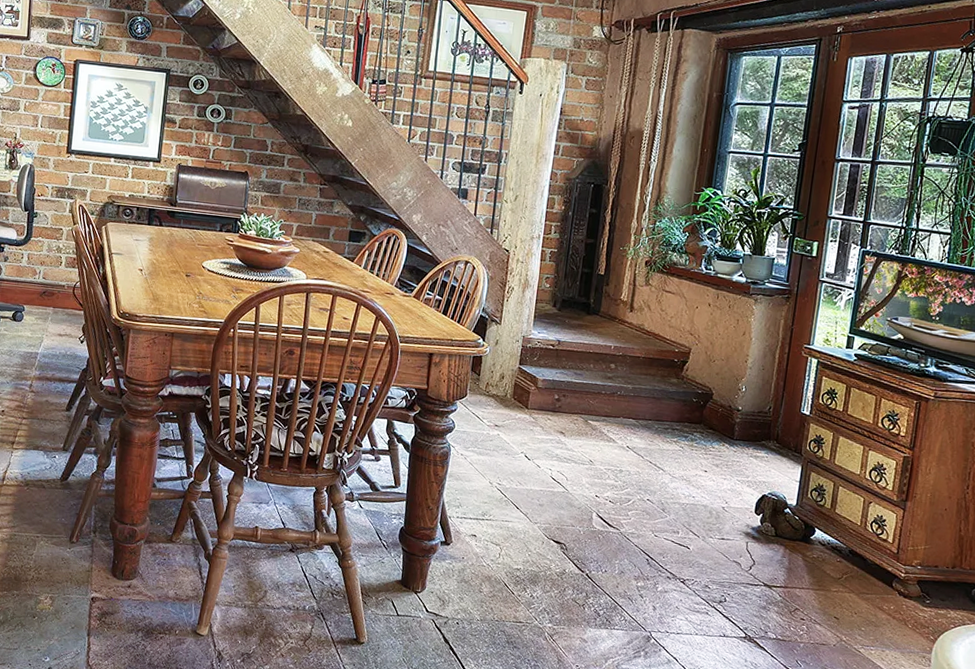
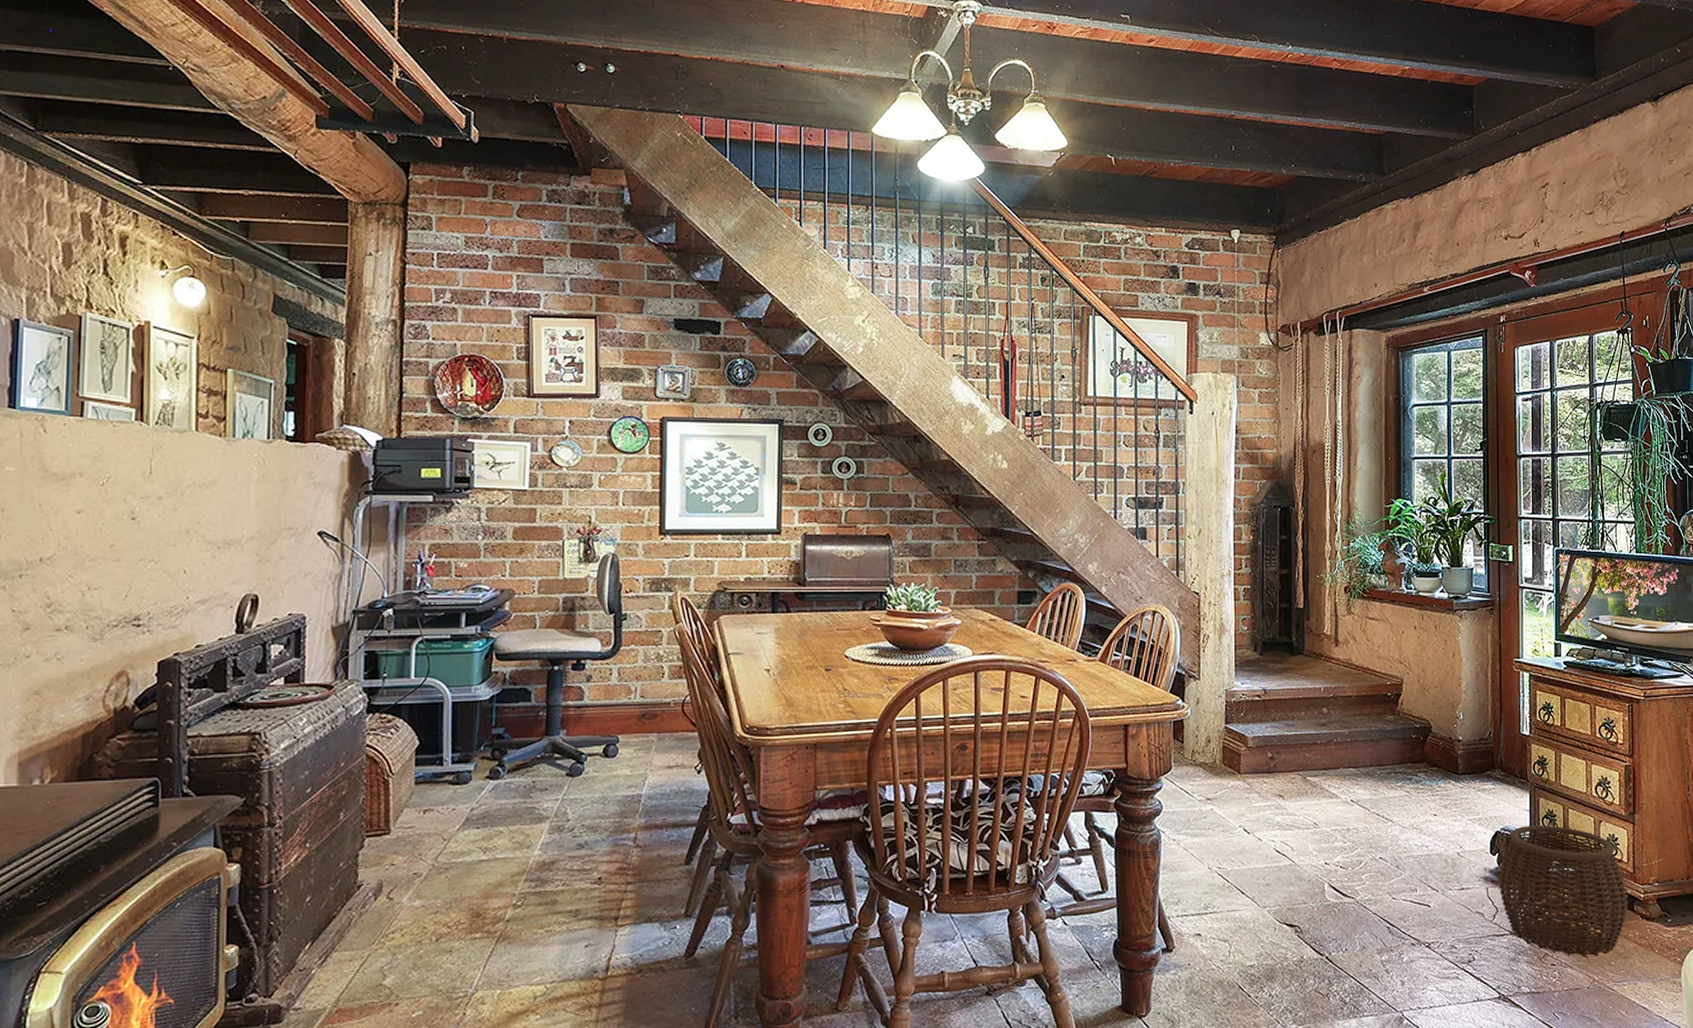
woven basket: none [759,494,888,620] -> present [1499,825,1628,957]

